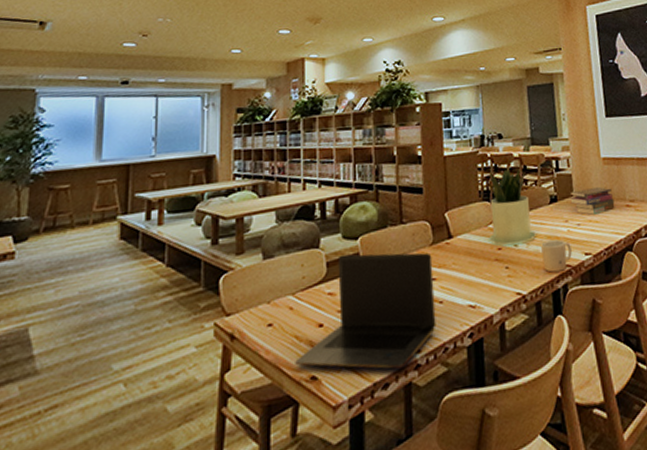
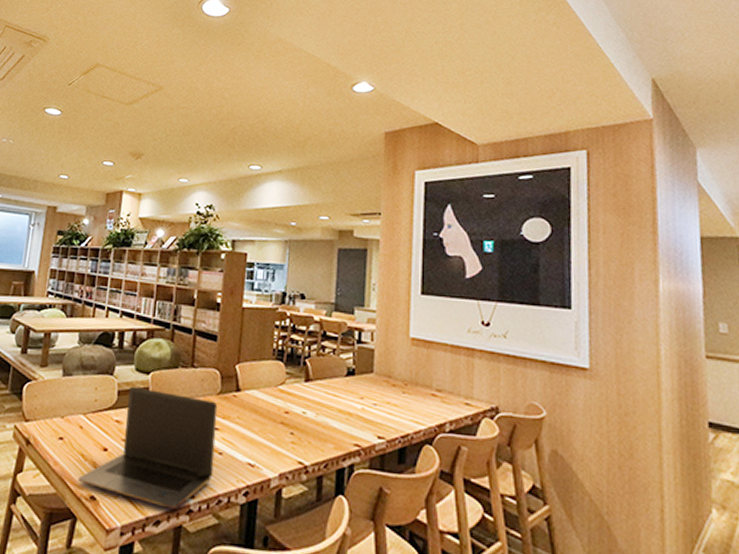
planter: present [488,168,536,246] -> none [277,331,327,413]
mug: present [541,239,572,273] -> none [330,414,363,450]
books: present [570,186,615,216] -> none [369,367,419,399]

